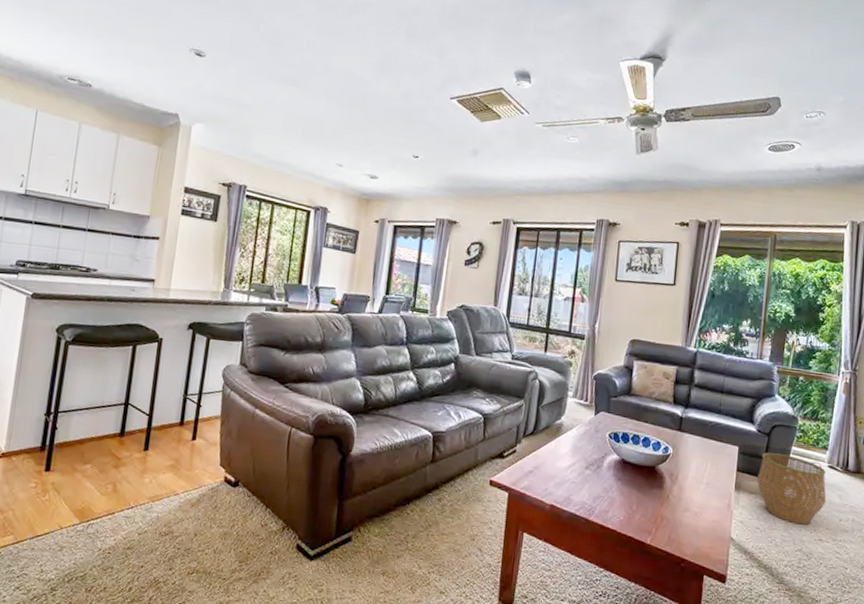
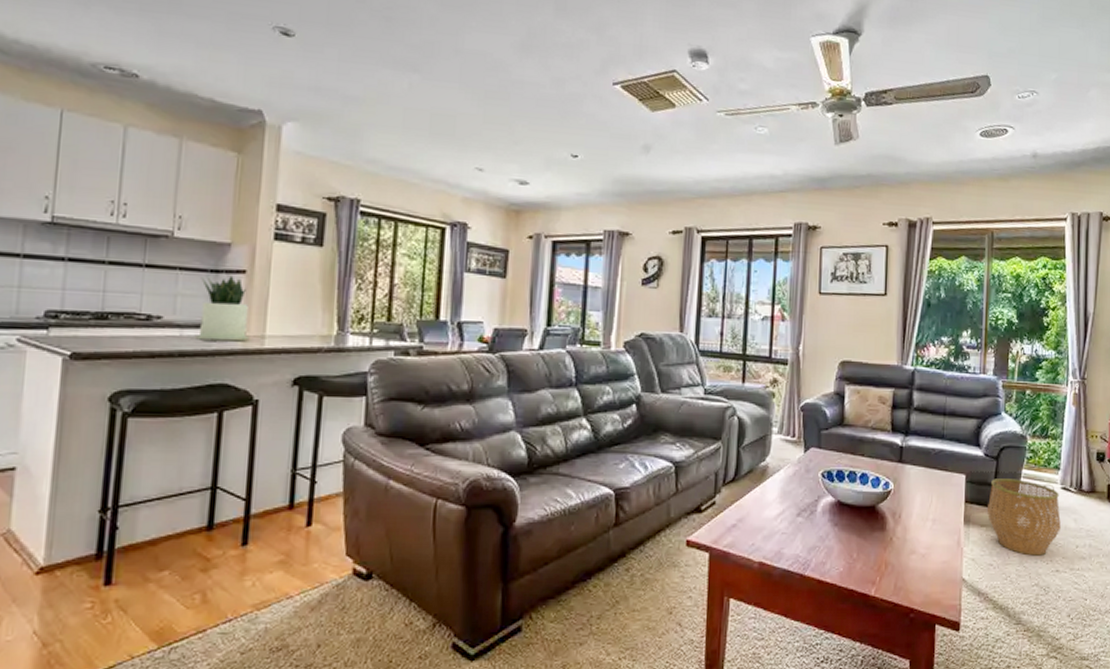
planter: none [119,240,160,293] -> present [194,276,250,342]

